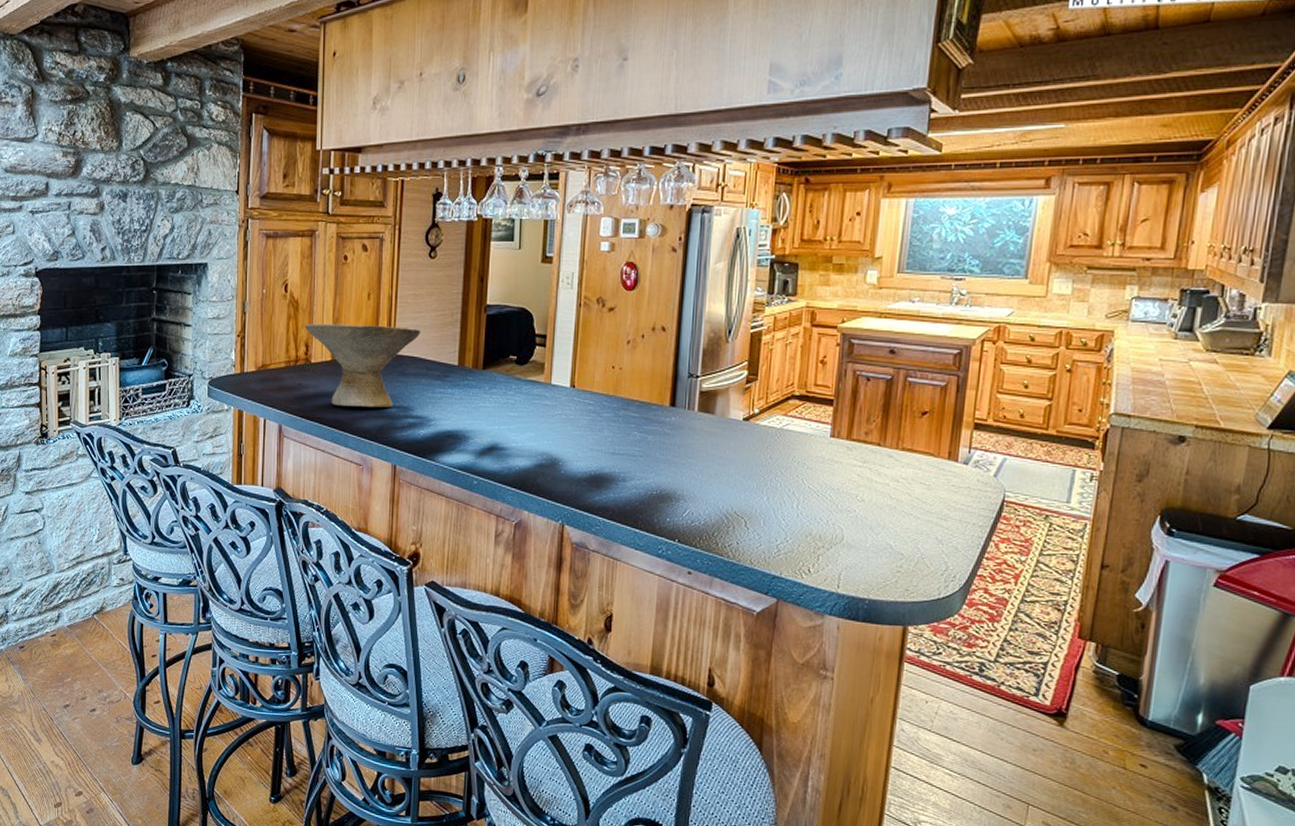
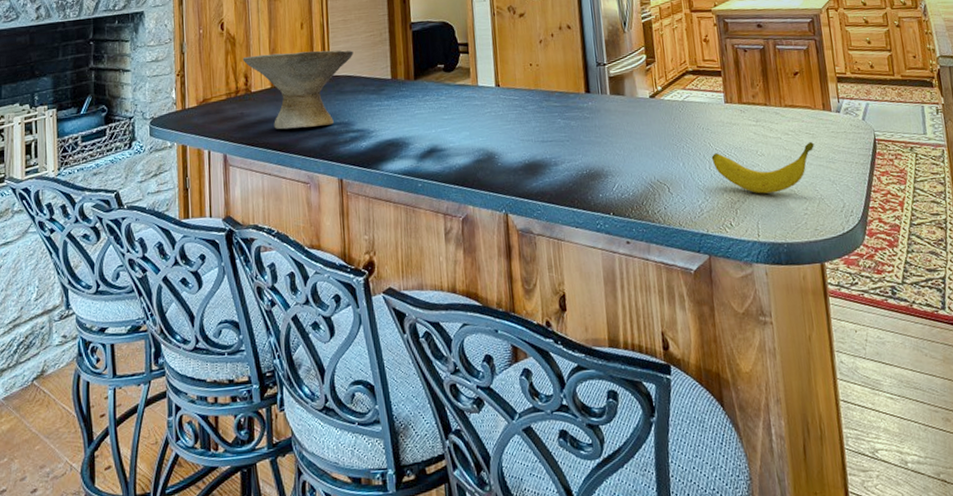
banana: none [801,492,927,544] -> present [711,141,814,194]

